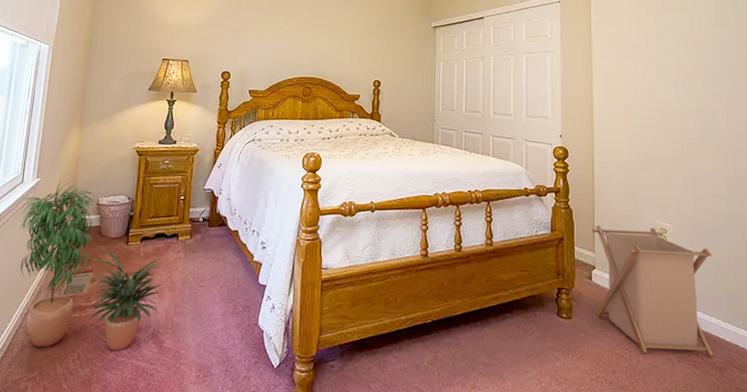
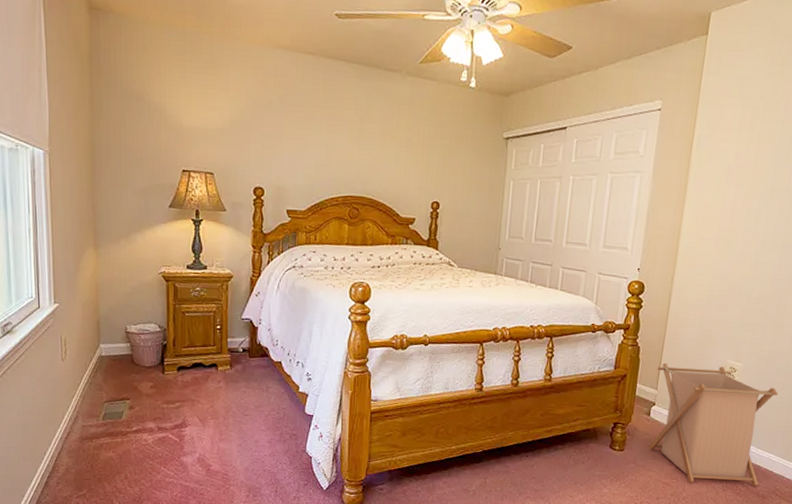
potted plant: present [20,180,163,352] -> none [43,306,204,473]

